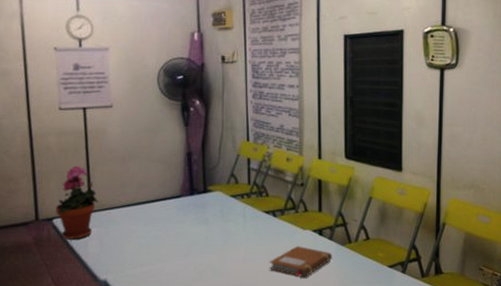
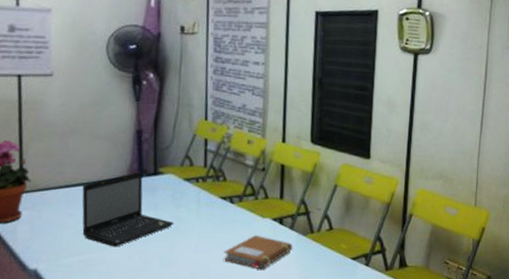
laptop: none [142,189,224,259] -> present [82,171,174,247]

